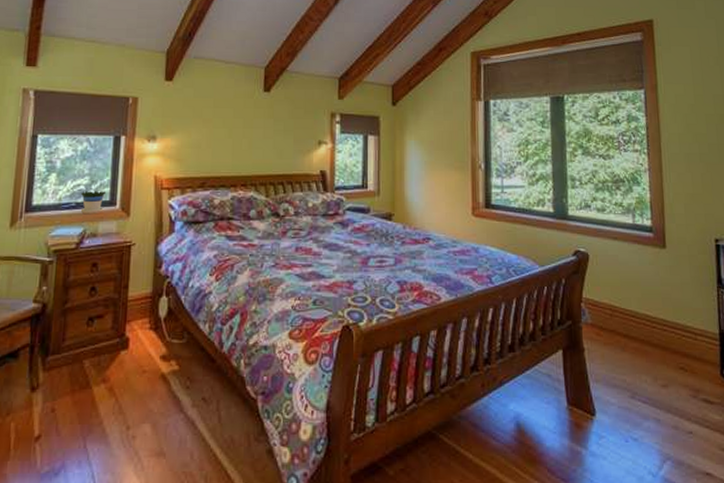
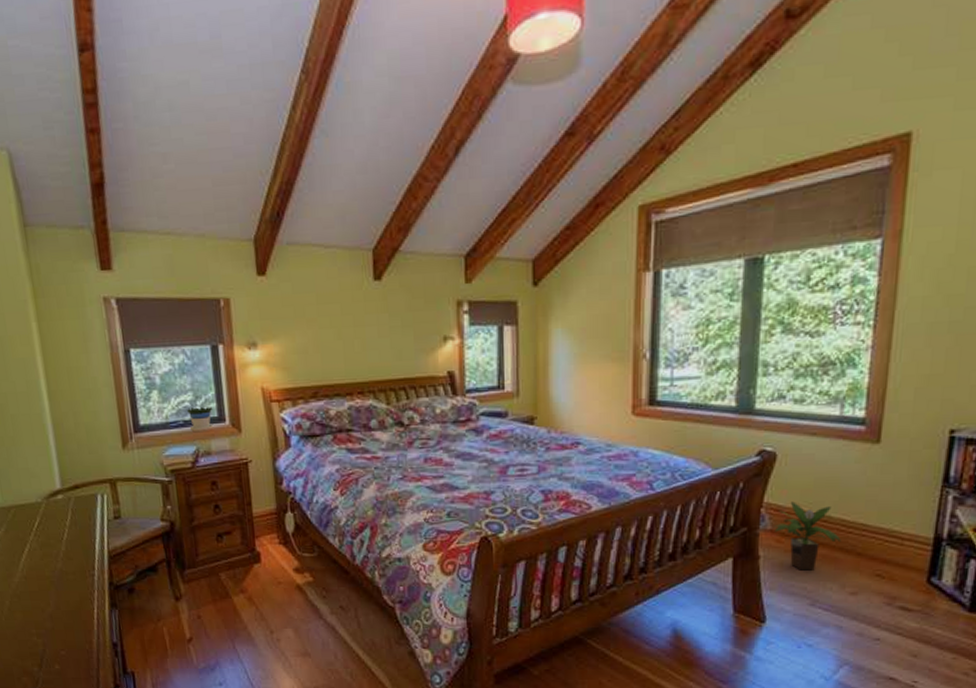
potted plant: none [593,297,648,363] -> present [774,501,841,571]

